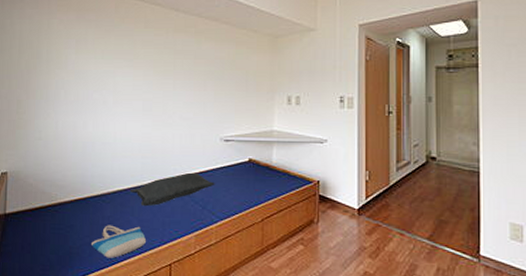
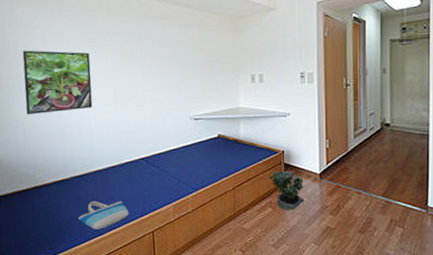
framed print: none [50,59,122,127] -> present [22,50,93,115]
cushion: present [129,172,215,207] -> none [108,150,188,183]
potted plant: none [301,200,340,249] -> present [268,168,304,210]

